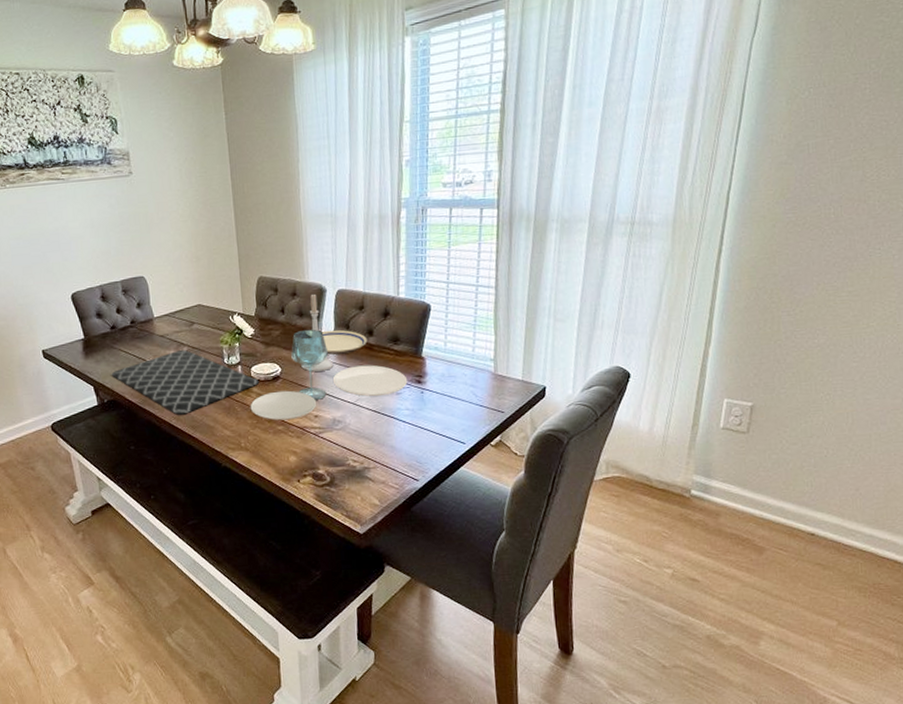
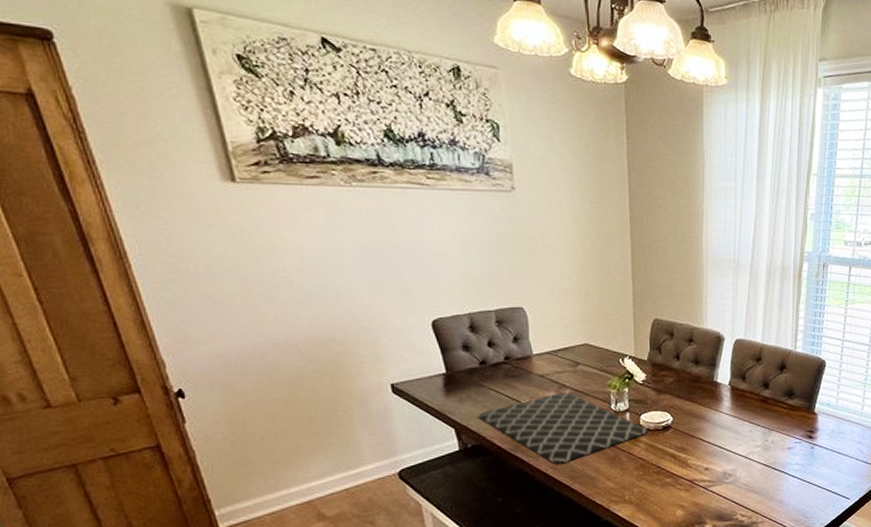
plate: present [250,390,317,421] -> none [637,441,708,473]
wine glass: present [291,329,328,400] -> none [684,378,722,452]
candlestick: present [301,293,334,372] -> none [694,341,728,422]
plate: present [322,329,368,355] -> none [718,380,763,407]
plate: present [332,365,408,397] -> none [725,418,799,451]

